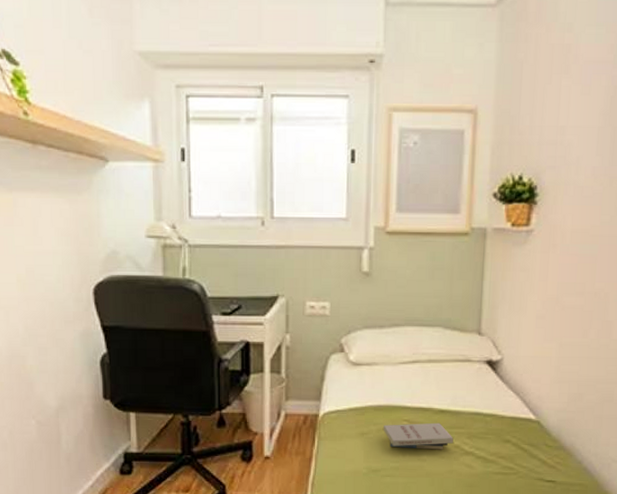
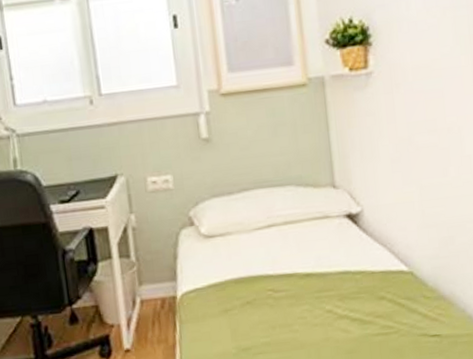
books: present [383,422,454,450] -> none [247,287,325,322]

